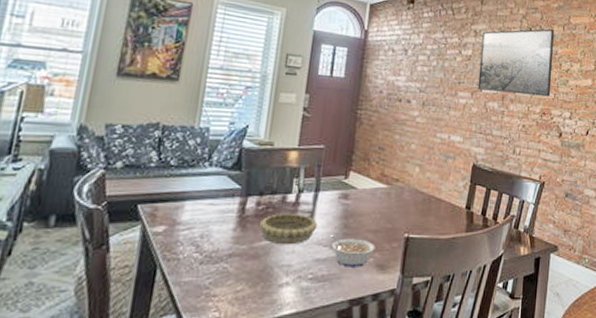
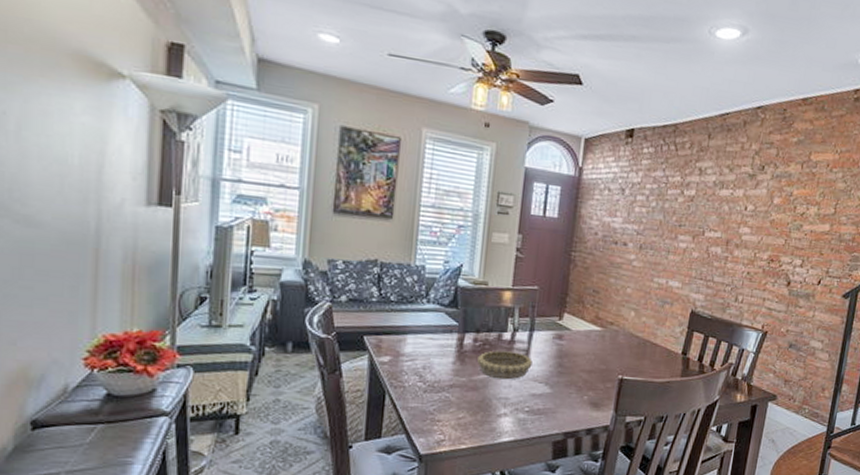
legume: present [330,235,376,267] -> none [545,373,590,404]
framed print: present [477,28,554,97] -> none [700,166,791,243]

